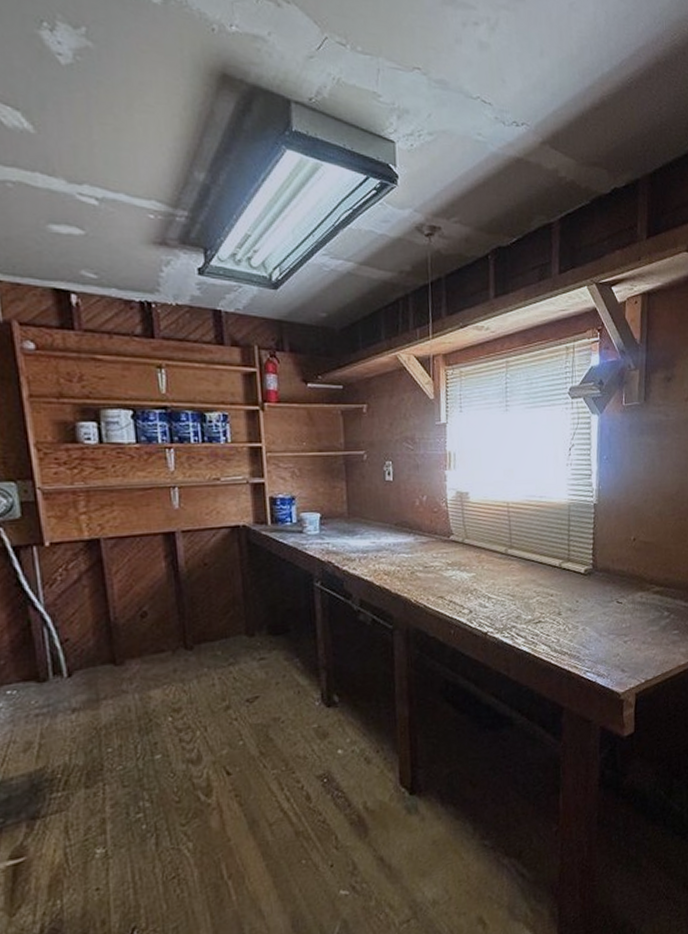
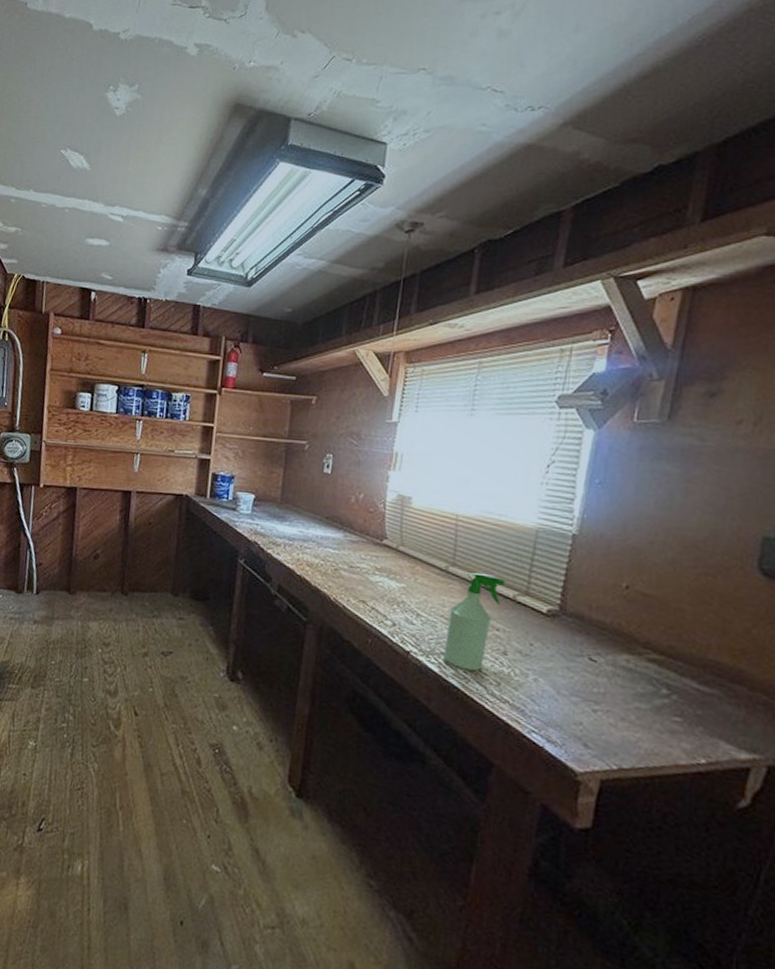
spray bottle: none [513,549,552,636] -> present [444,572,506,672]

